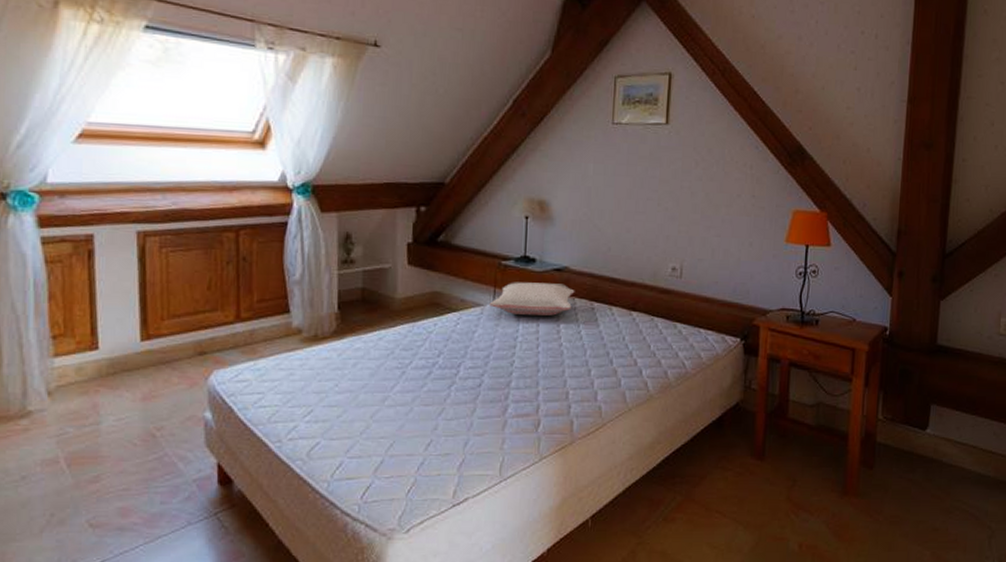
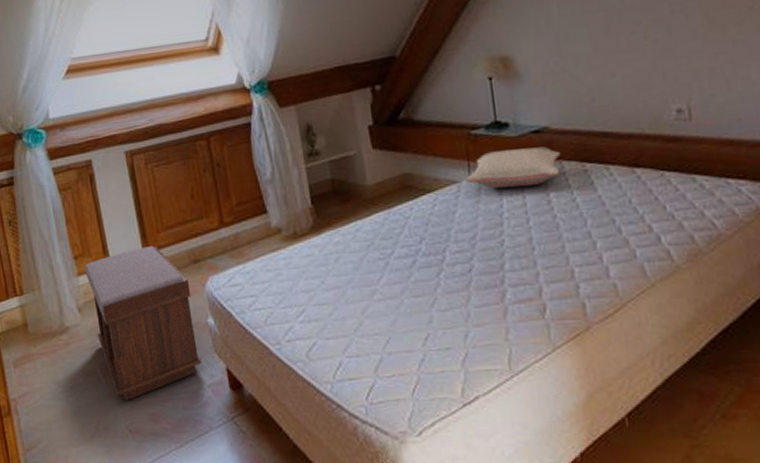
bench: none [64,332,190,493] -> present [84,245,202,400]

